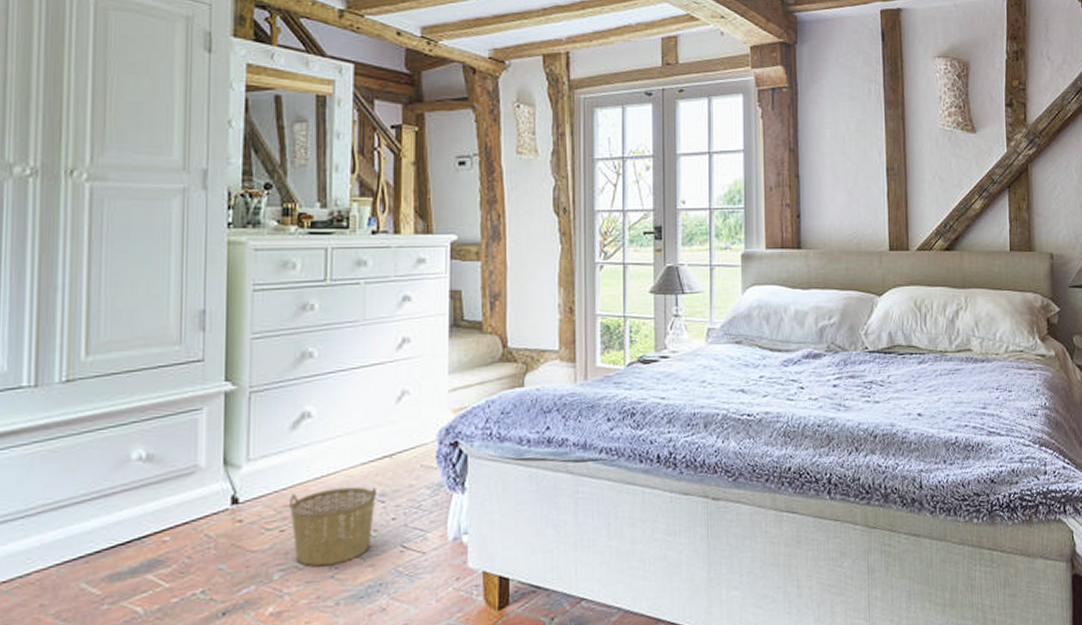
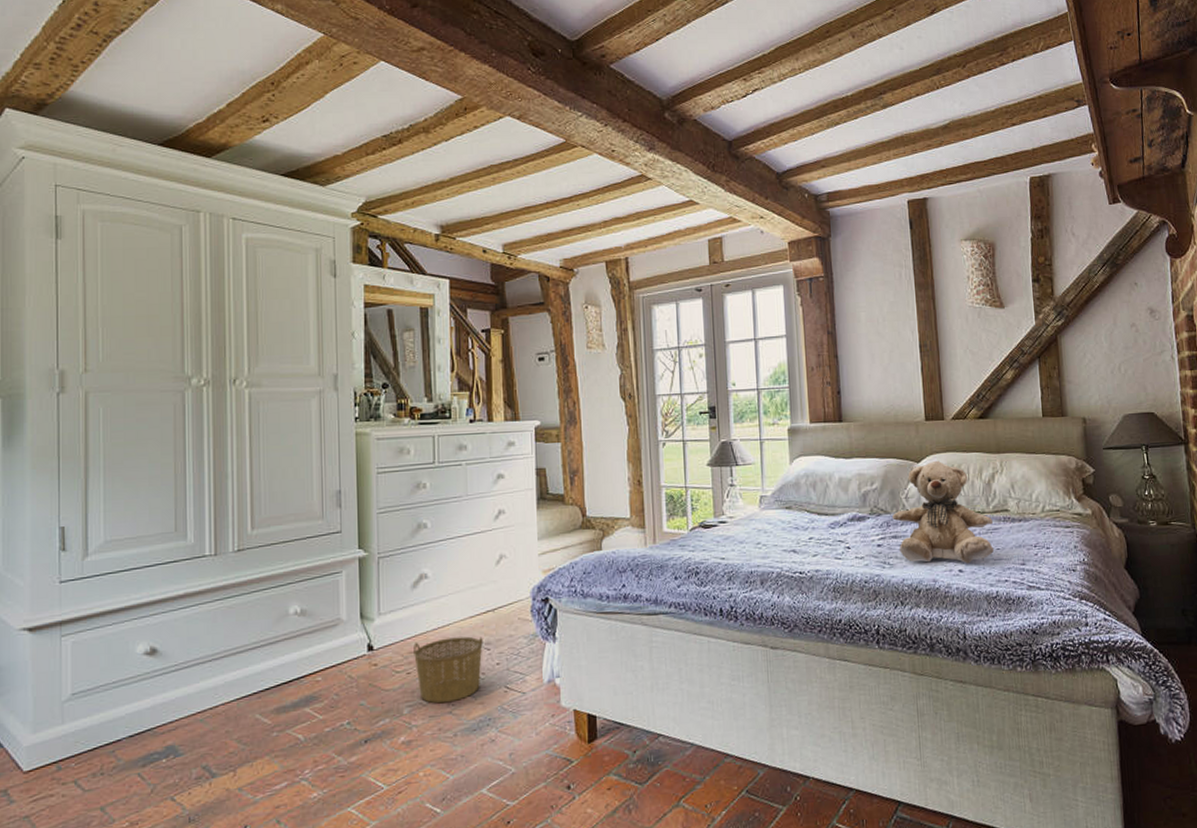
teddy bear: none [850,294,955,407] -> present [892,460,995,564]

